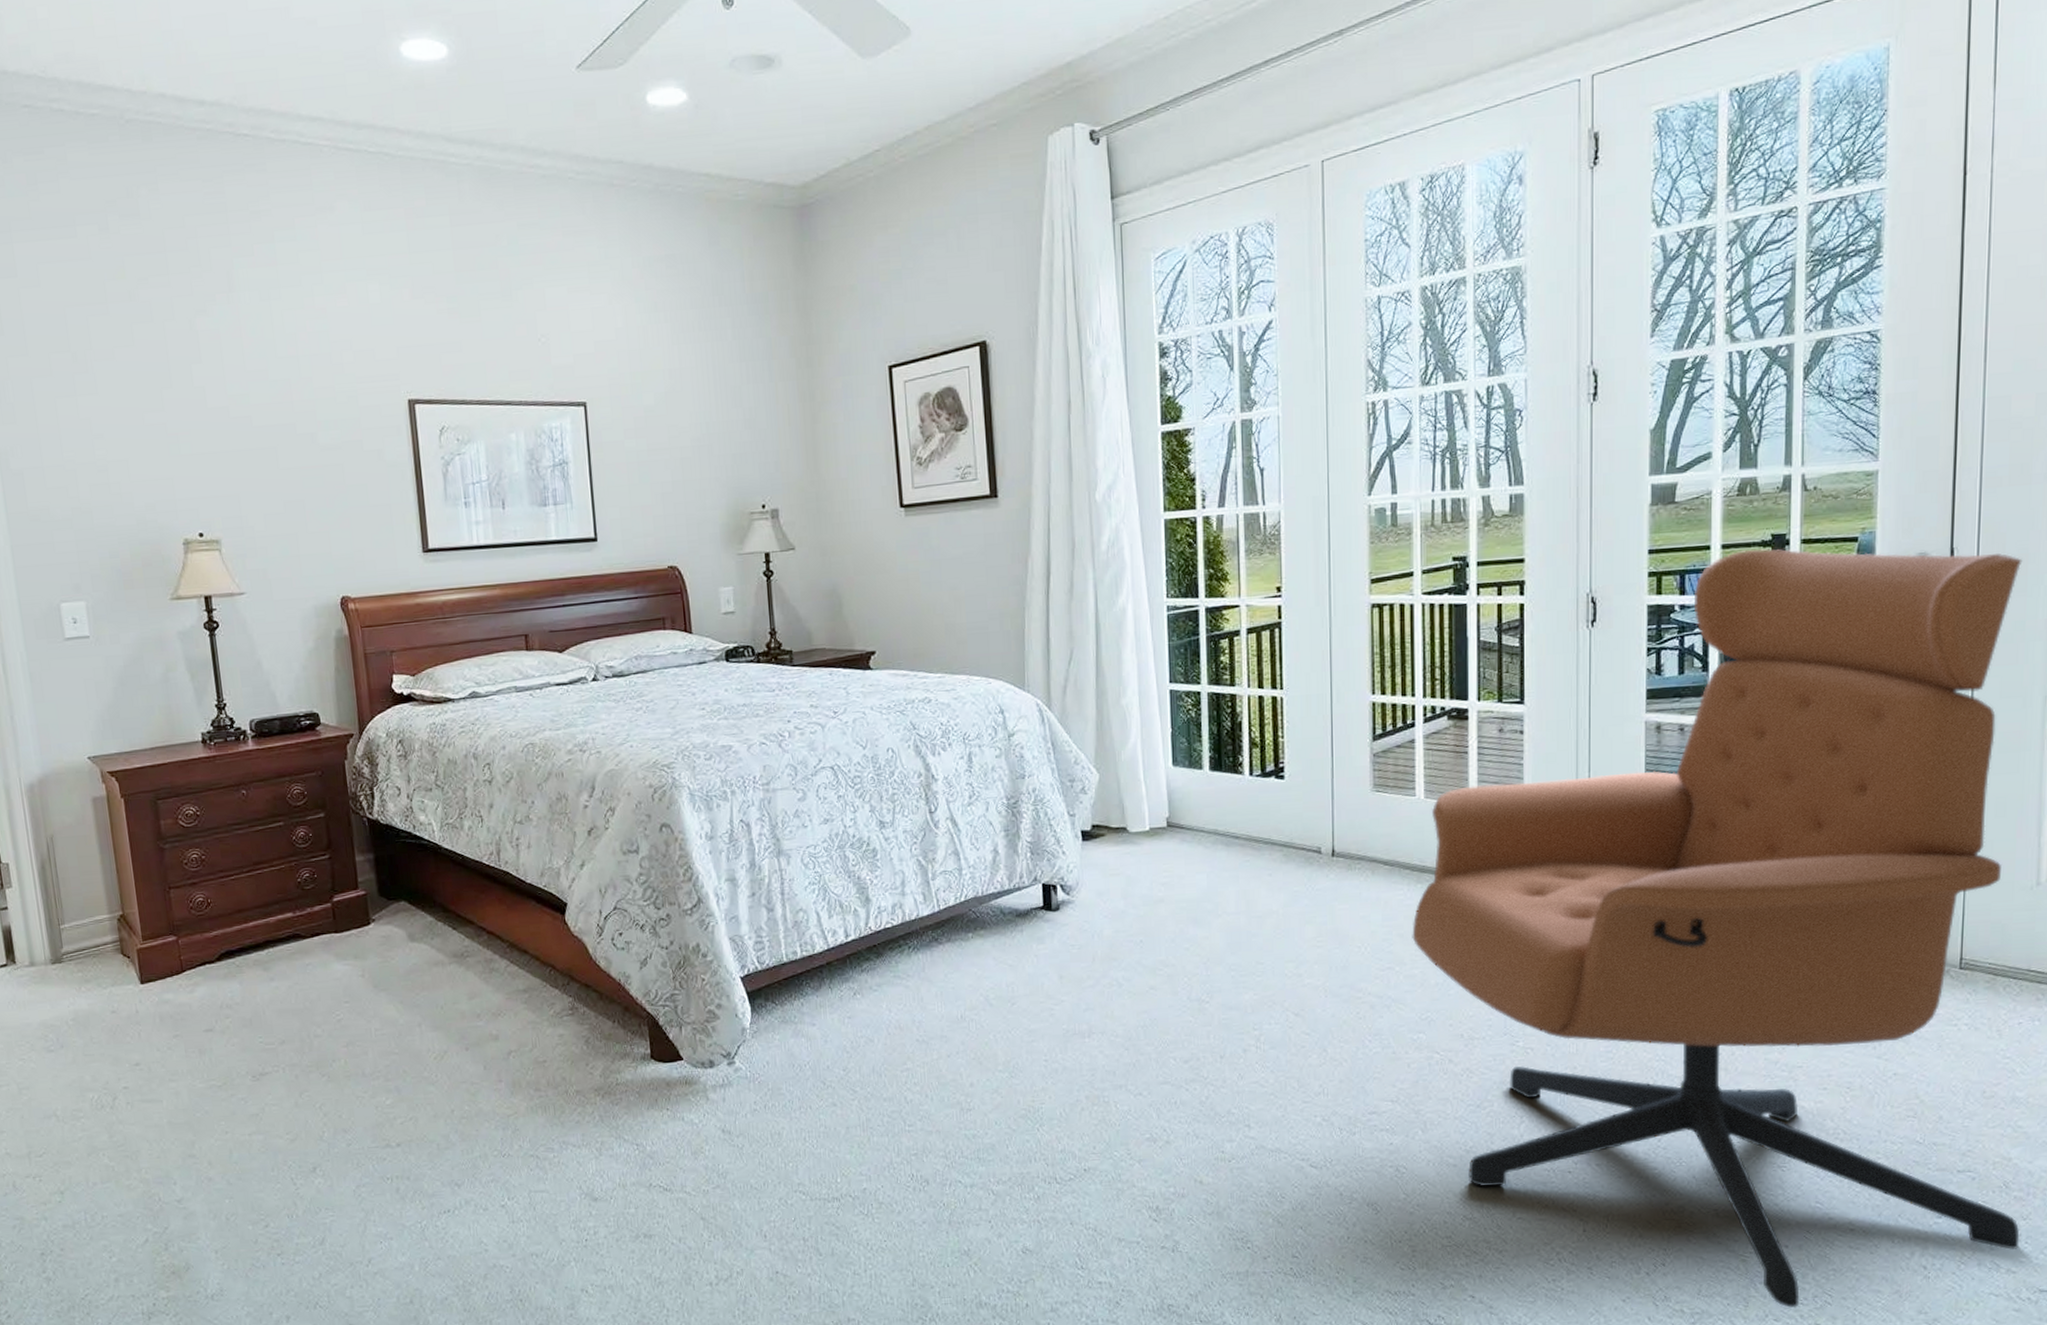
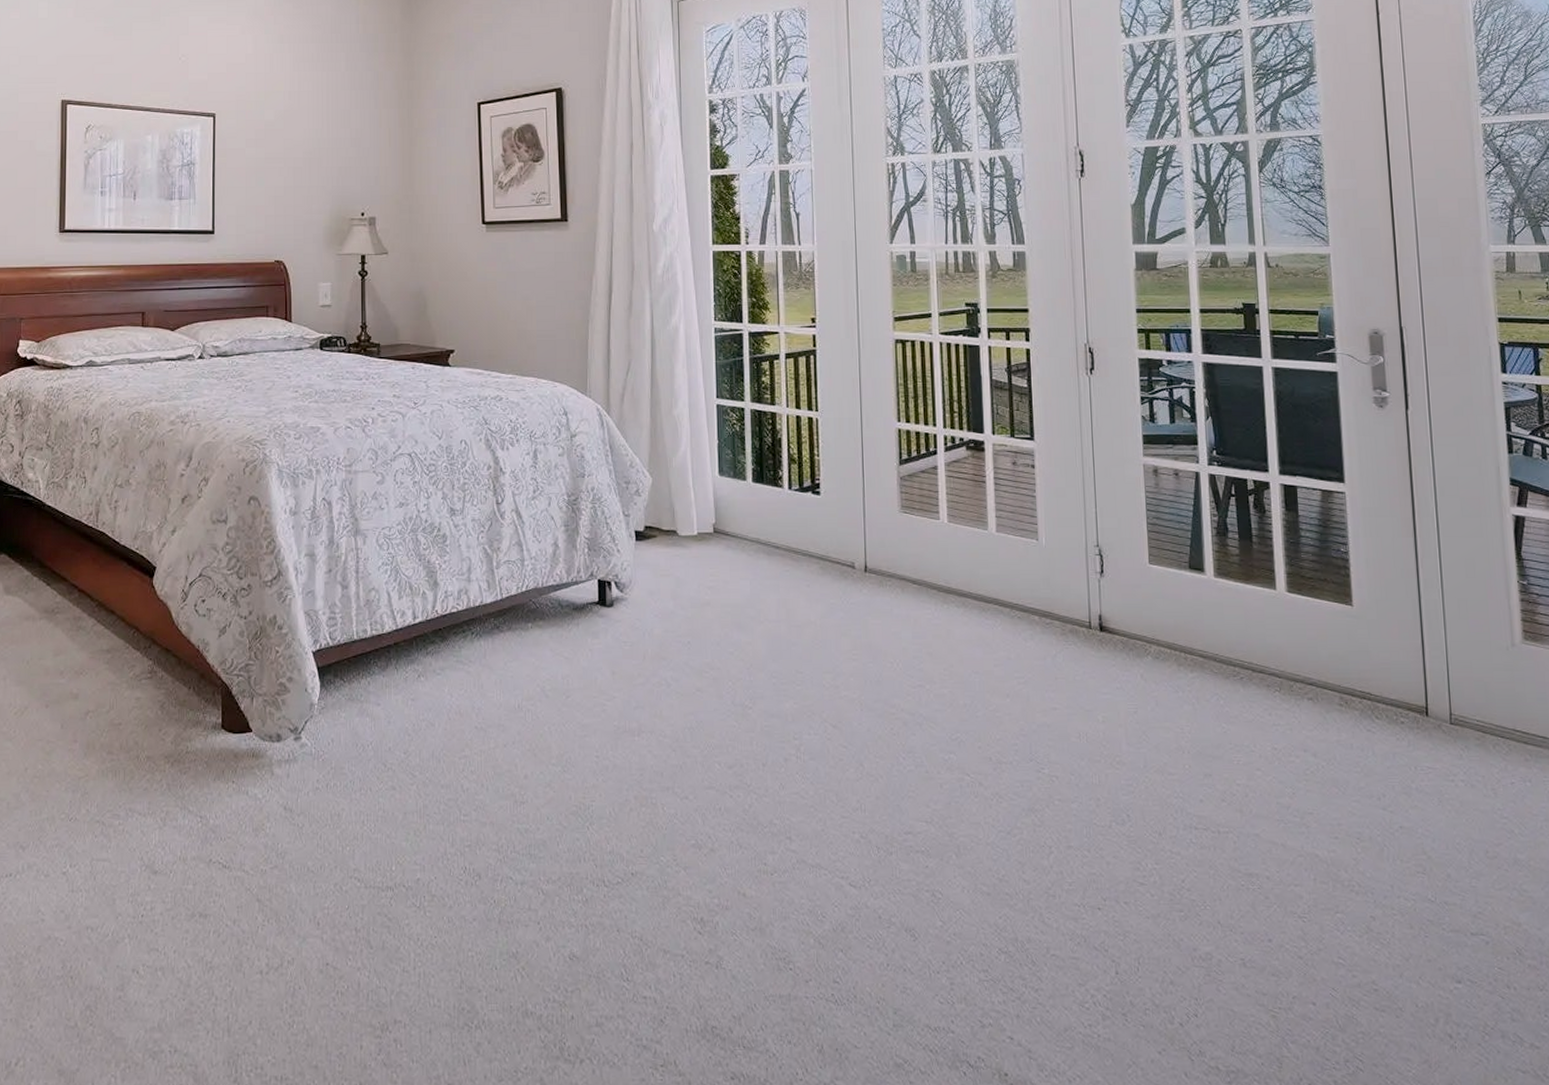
armchair: present [1412,548,2023,1308] -> none [940,315,1540,1072]

